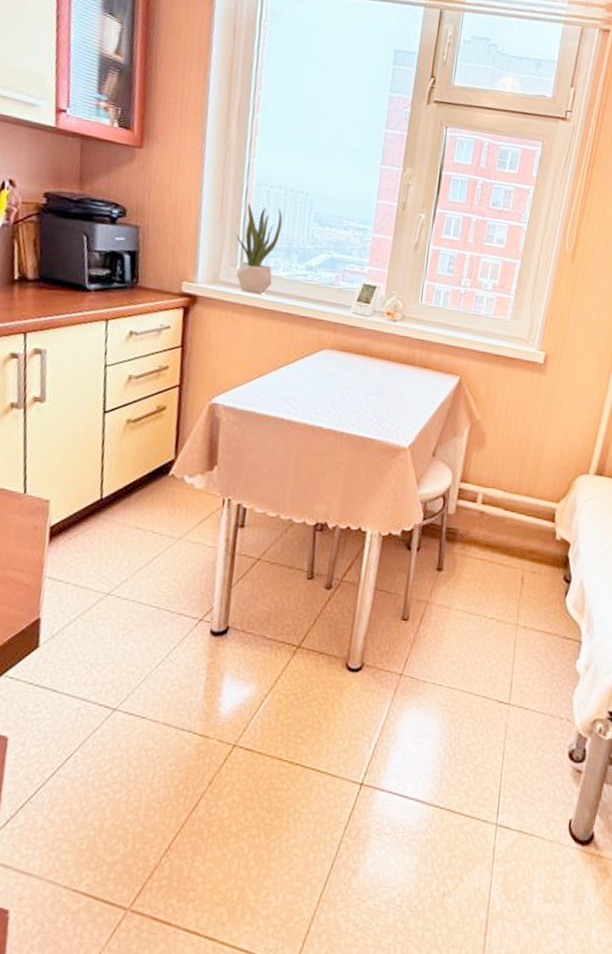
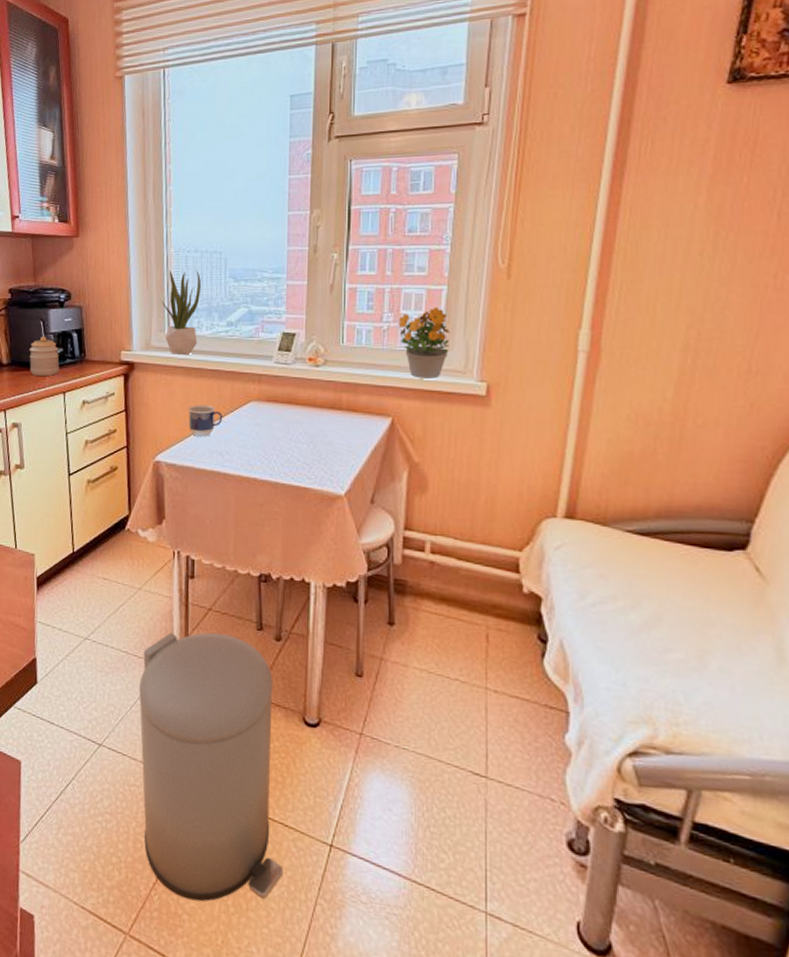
jar: none [63,252,105,300] -> present [29,336,60,376]
pedal bin: none [158,583,320,861] -> present [139,632,284,902]
cup: none [253,347,293,383] -> present [187,405,223,438]
flowerpot: none [474,279,519,344] -> present [398,308,449,379]

